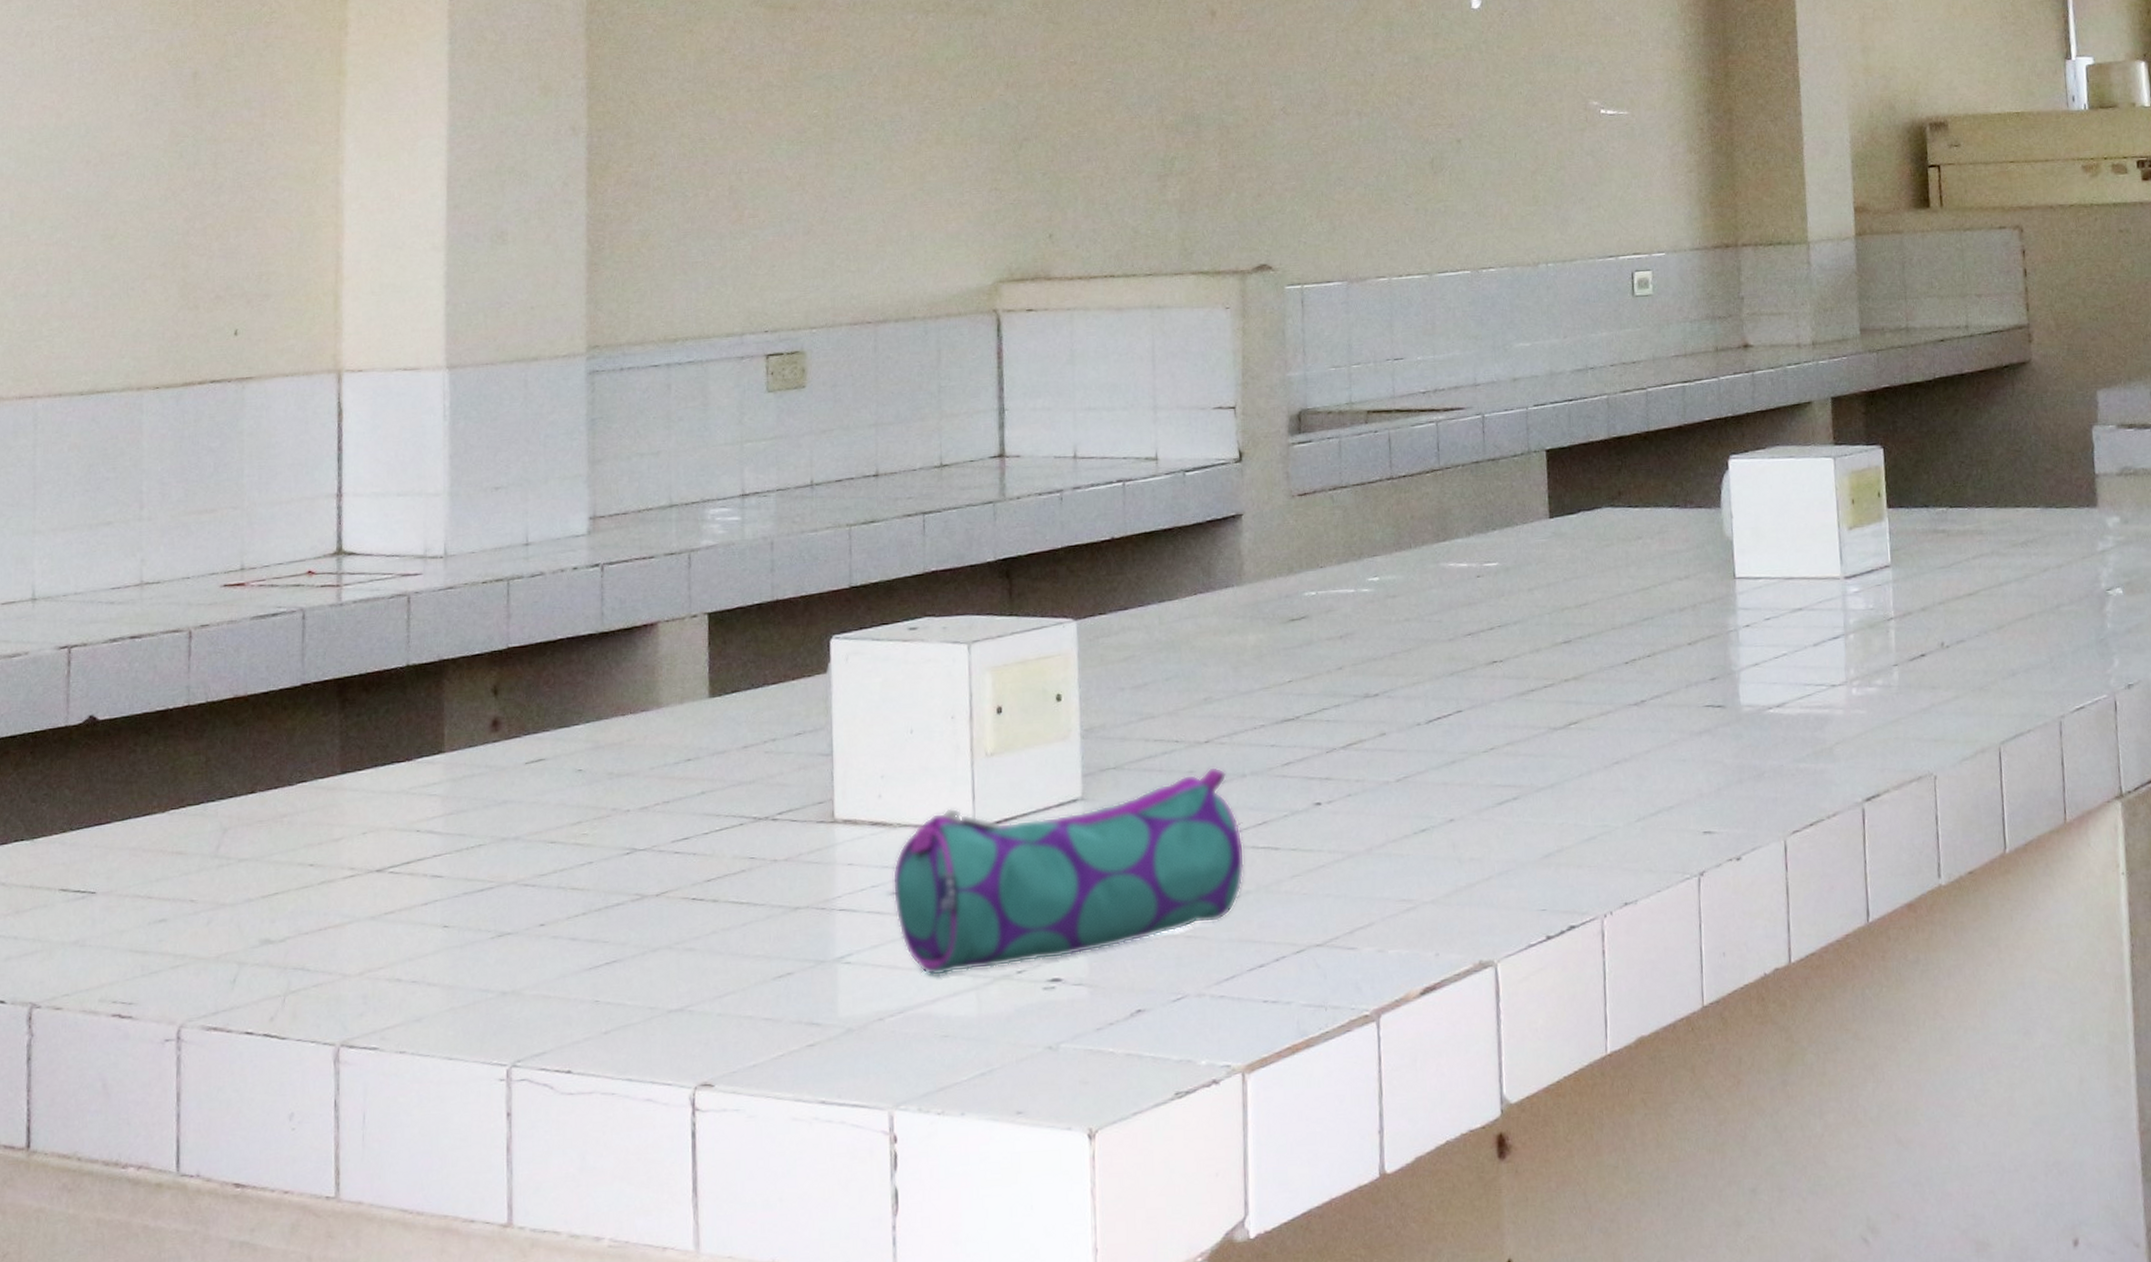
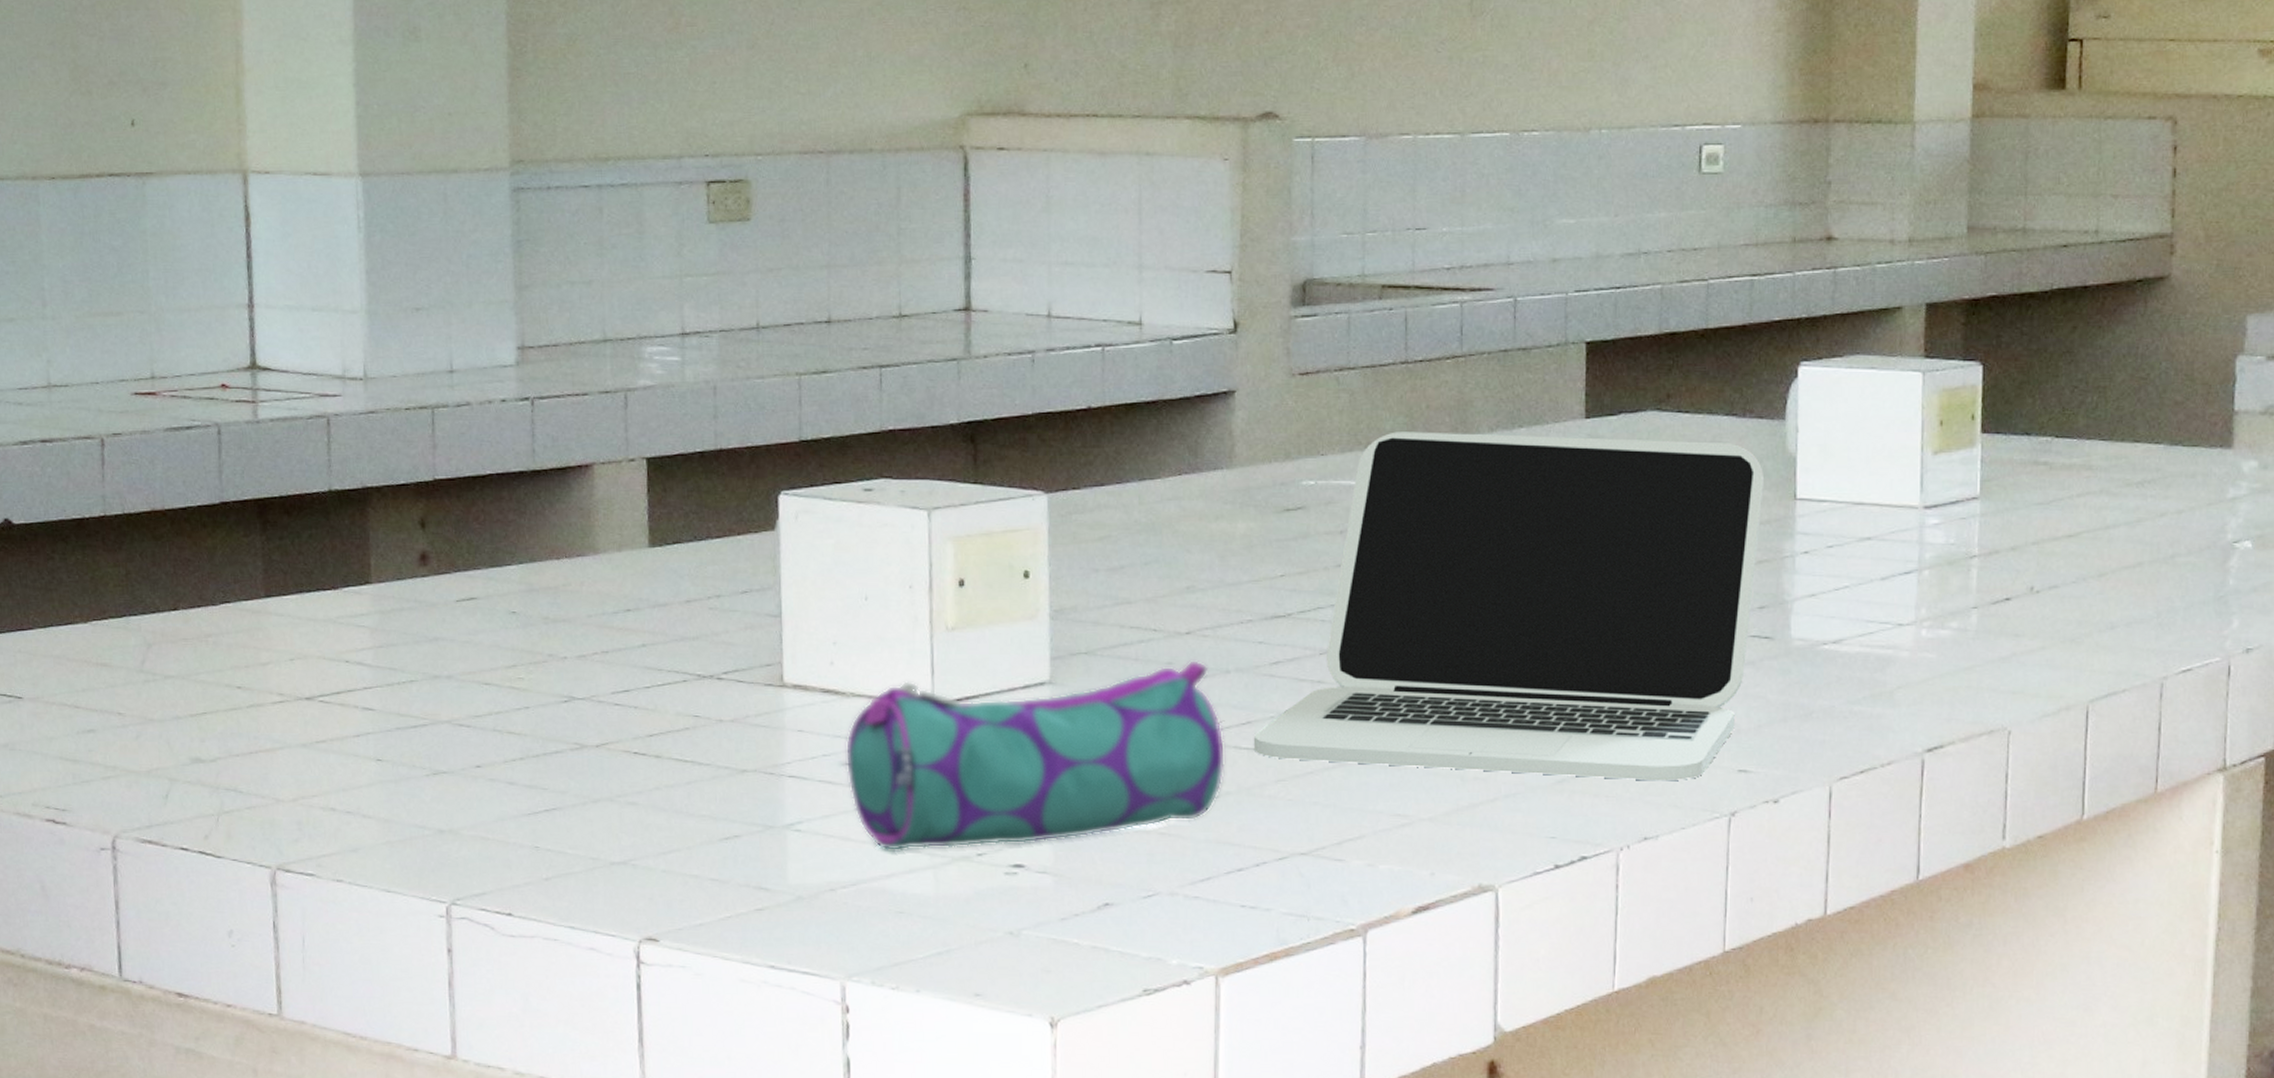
laptop: none [1269,531,1707,855] -> present [1253,431,1764,781]

